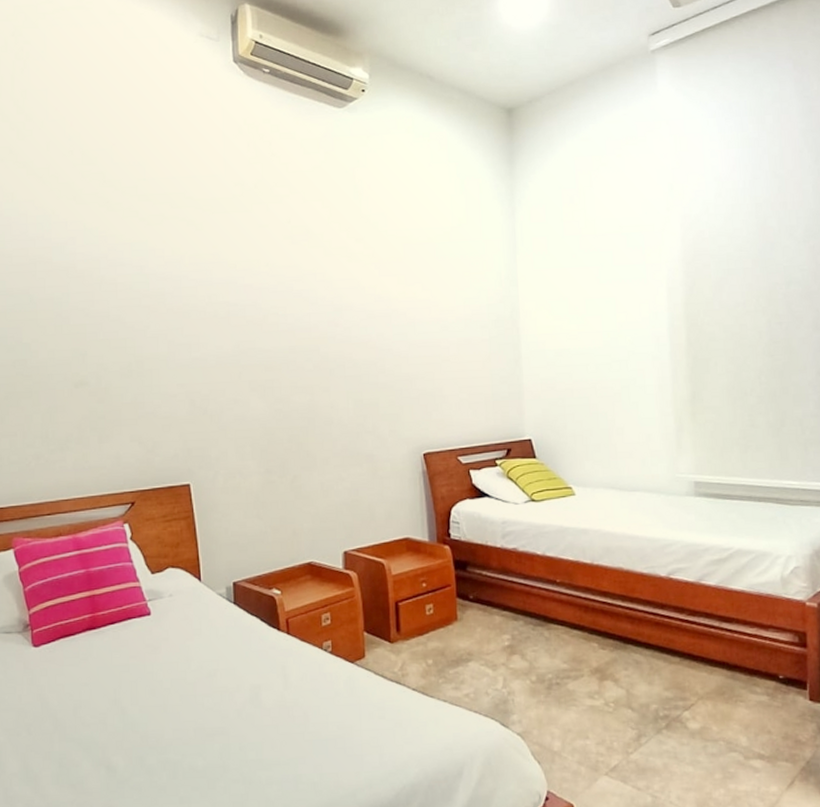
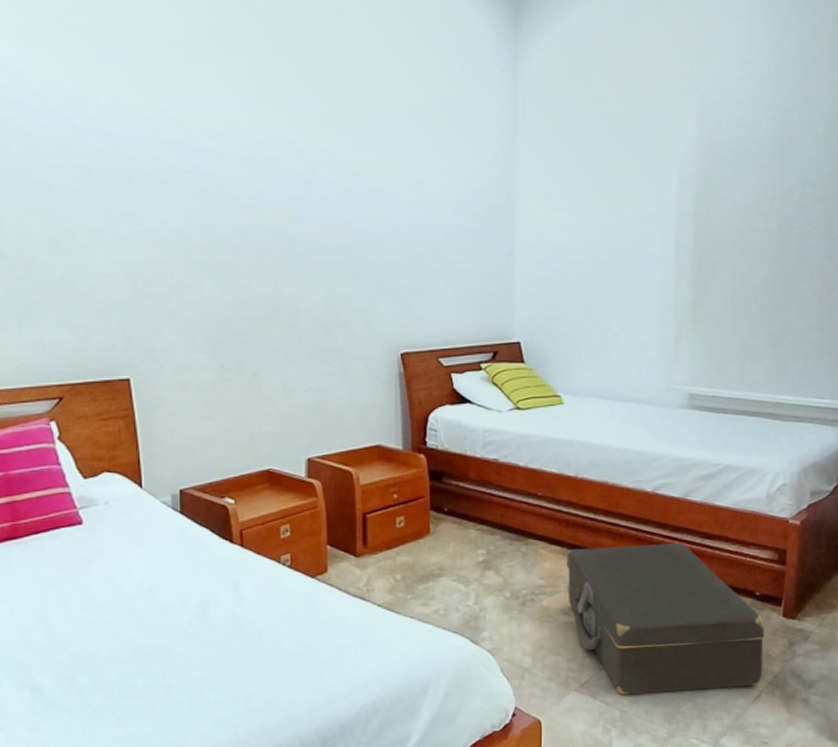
suitcase: none [588,627,795,780] -> present [567,543,765,695]

